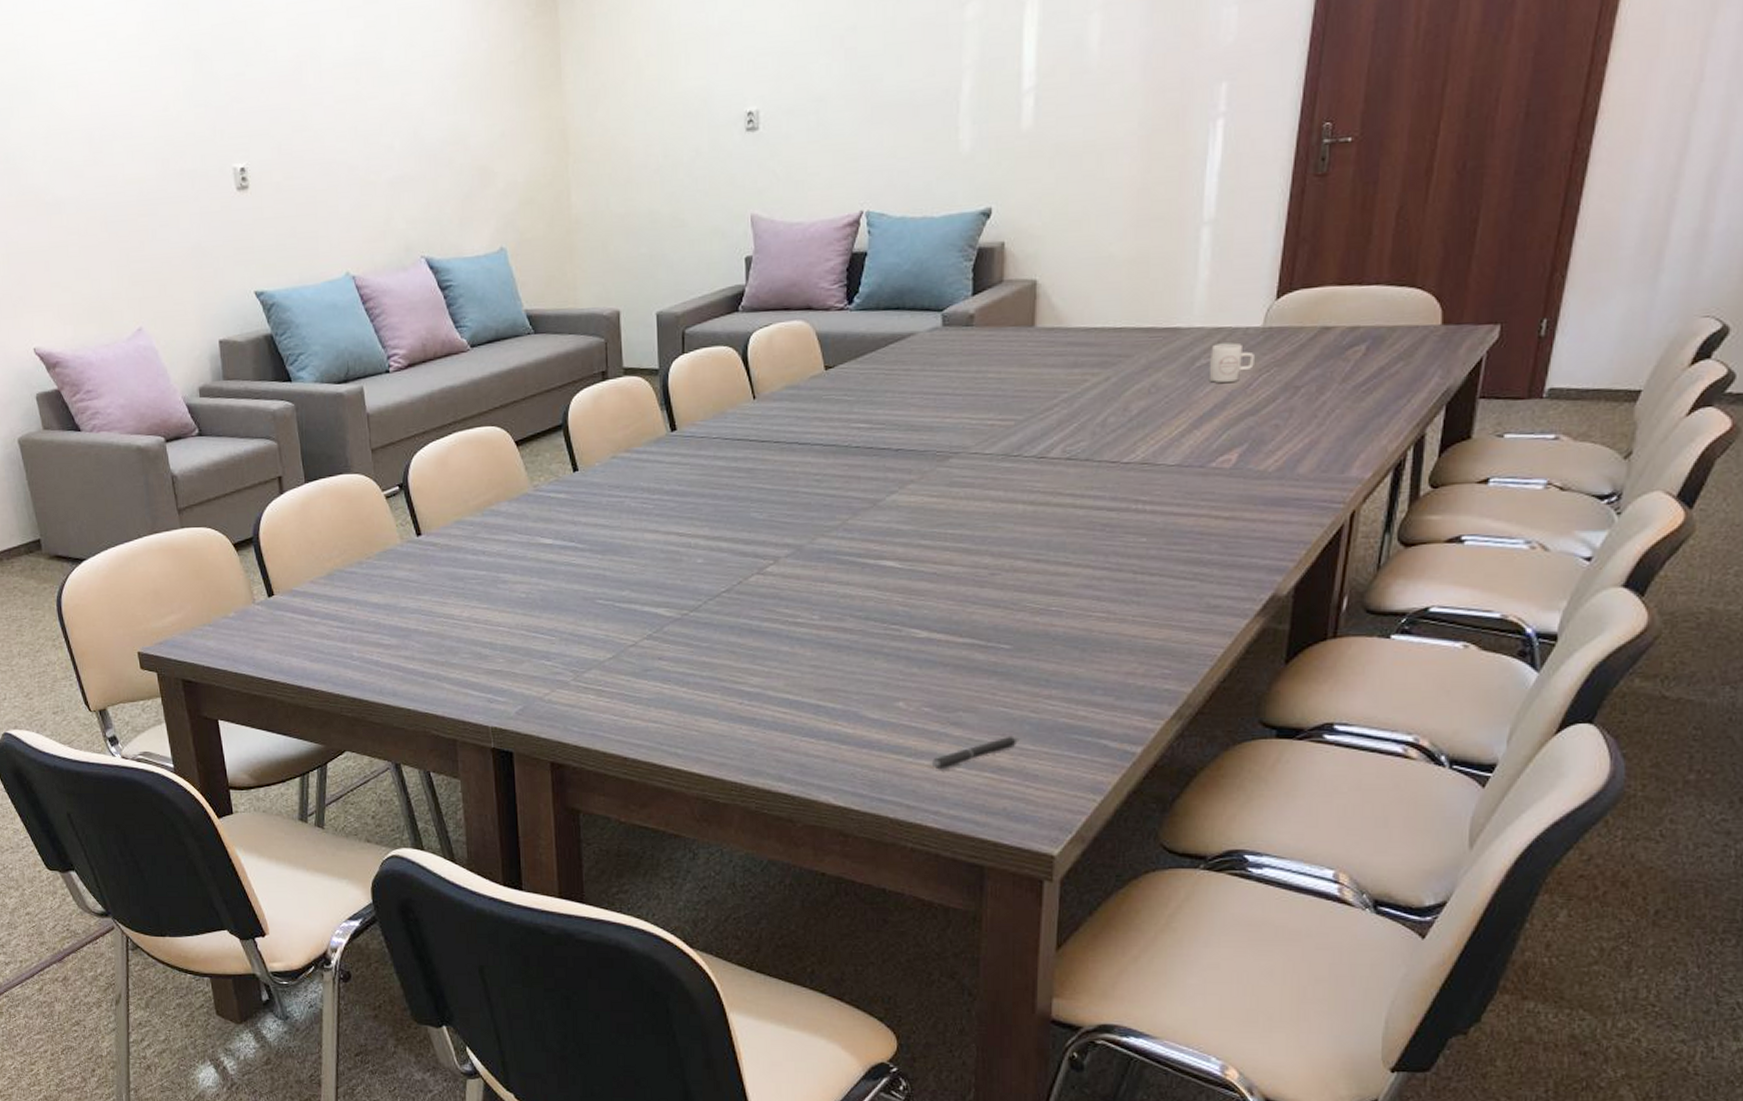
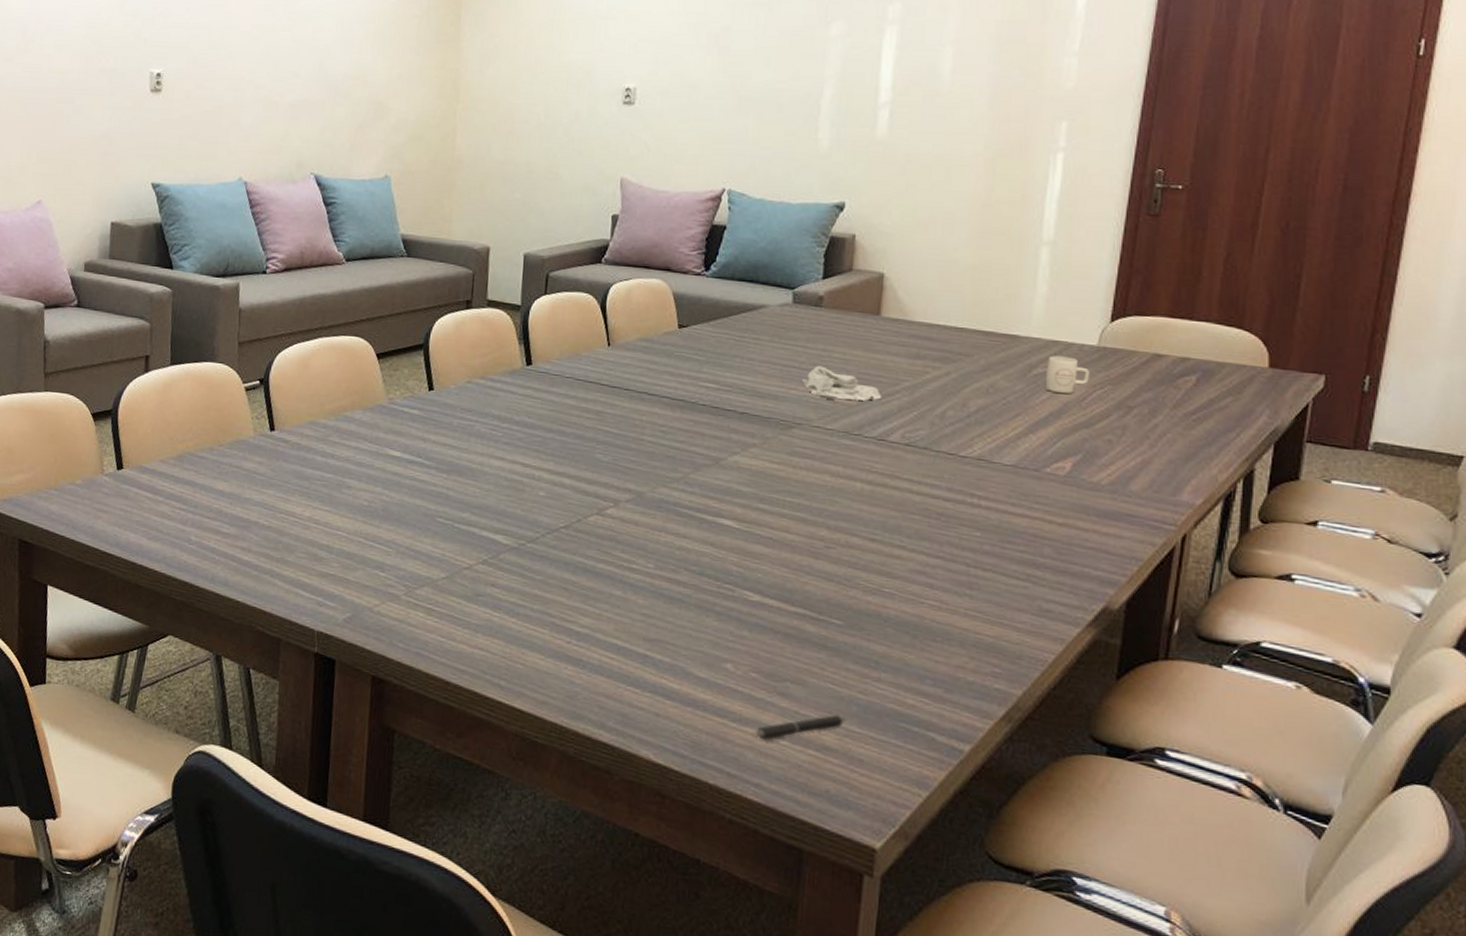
tissue: none [957,389,1041,423] -> present [802,365,882,401]

